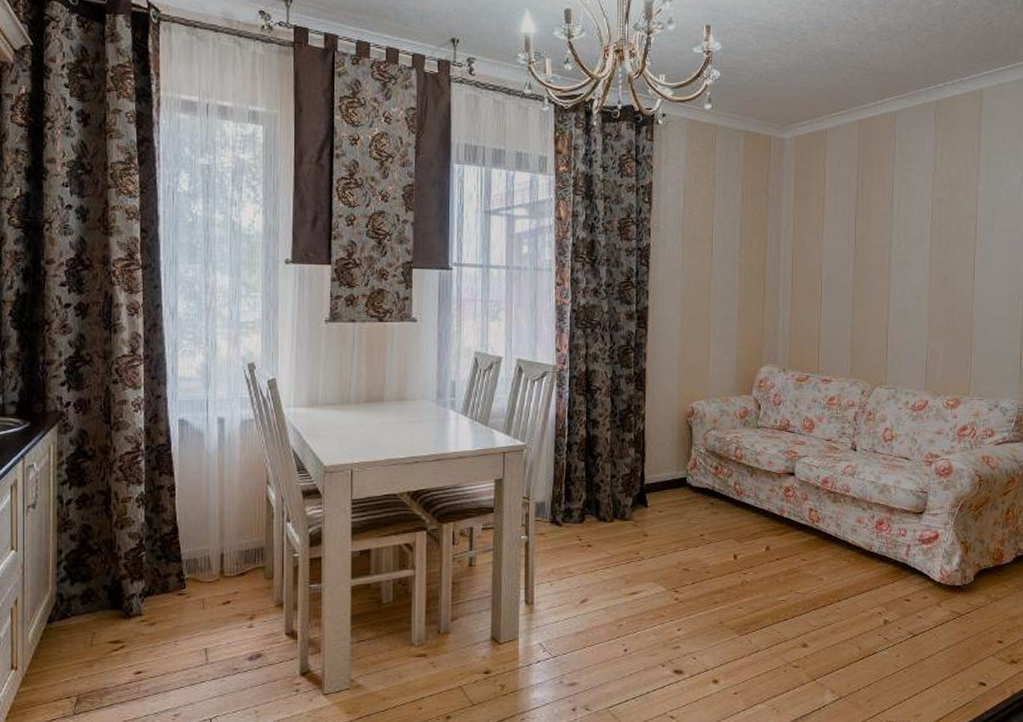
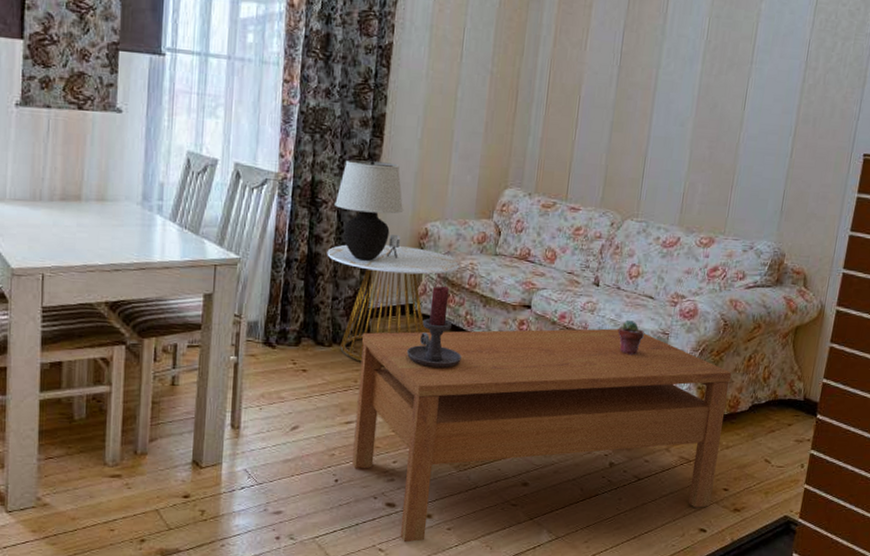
side table: none [603,414,726,537] -> present [327,234,460,366]
table lamp: none [607,349,671,440] -> present [333,159,404,261]
coffee table: none [639,490,992,709] -> present [352,328,732,543]
candle holder: none [682,459,734,537] -> present [406,286,462,369]
potted succulent: none [878,481,904,515] -> present [617,319,644,356]

